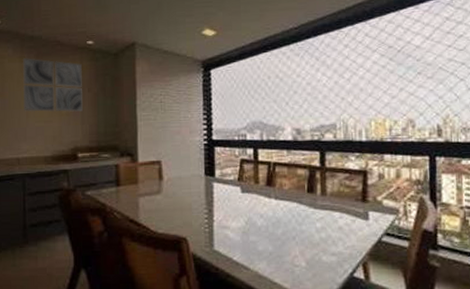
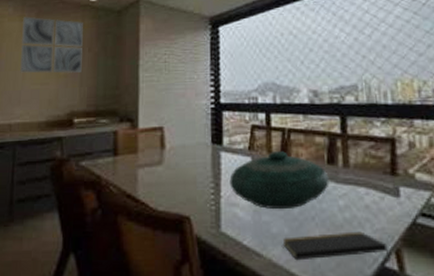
decorative bowl: none [221,182,309,232] -> present [229,151,329,210]
notepad: none [268,248,358,273] -> present [284,231,390,262]

